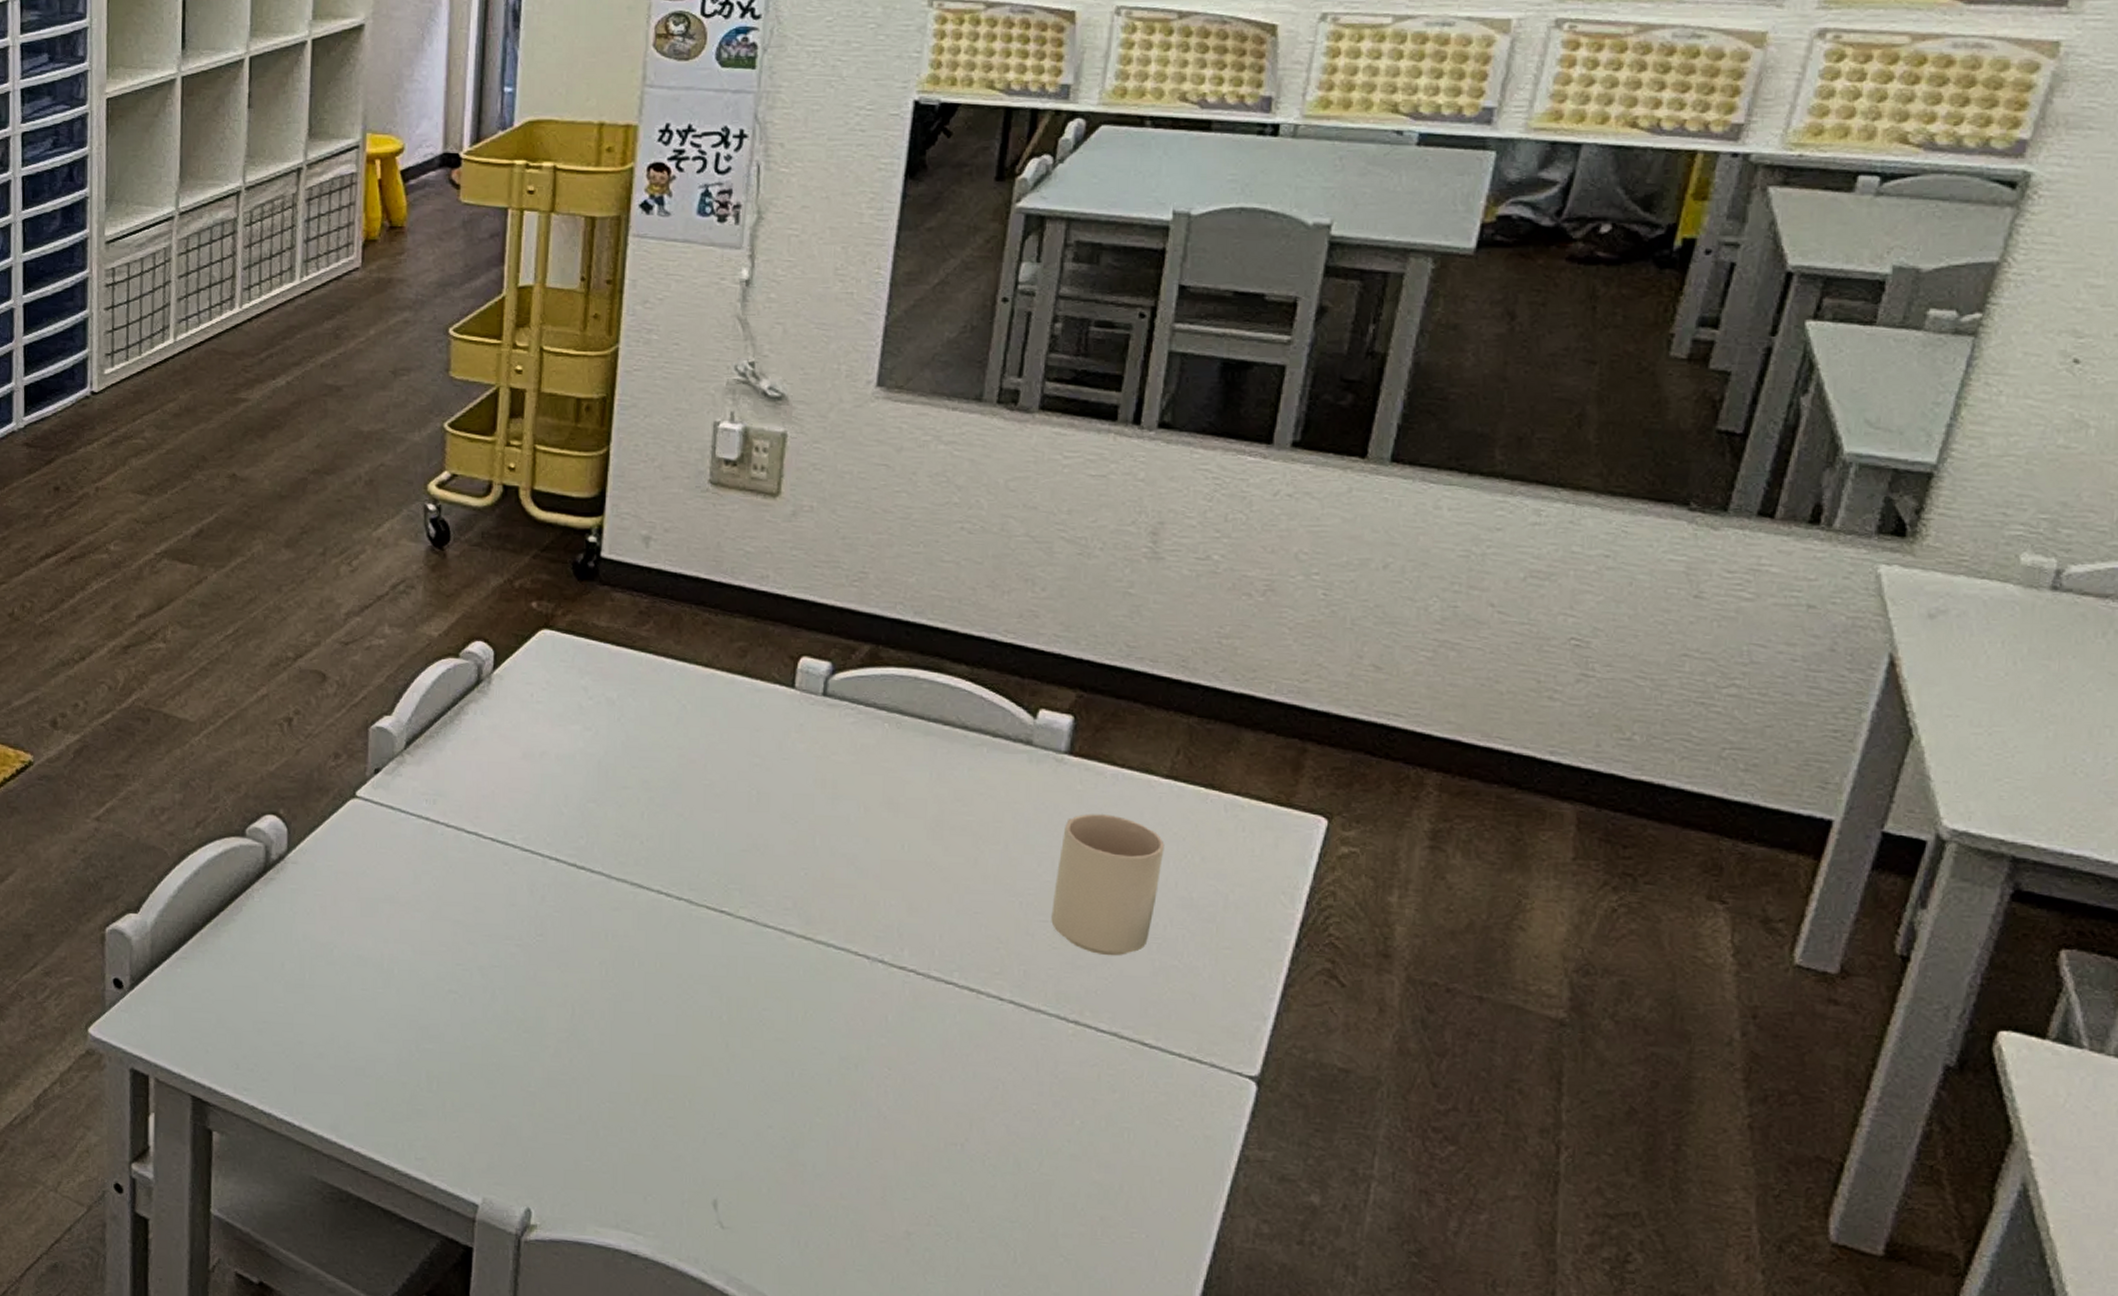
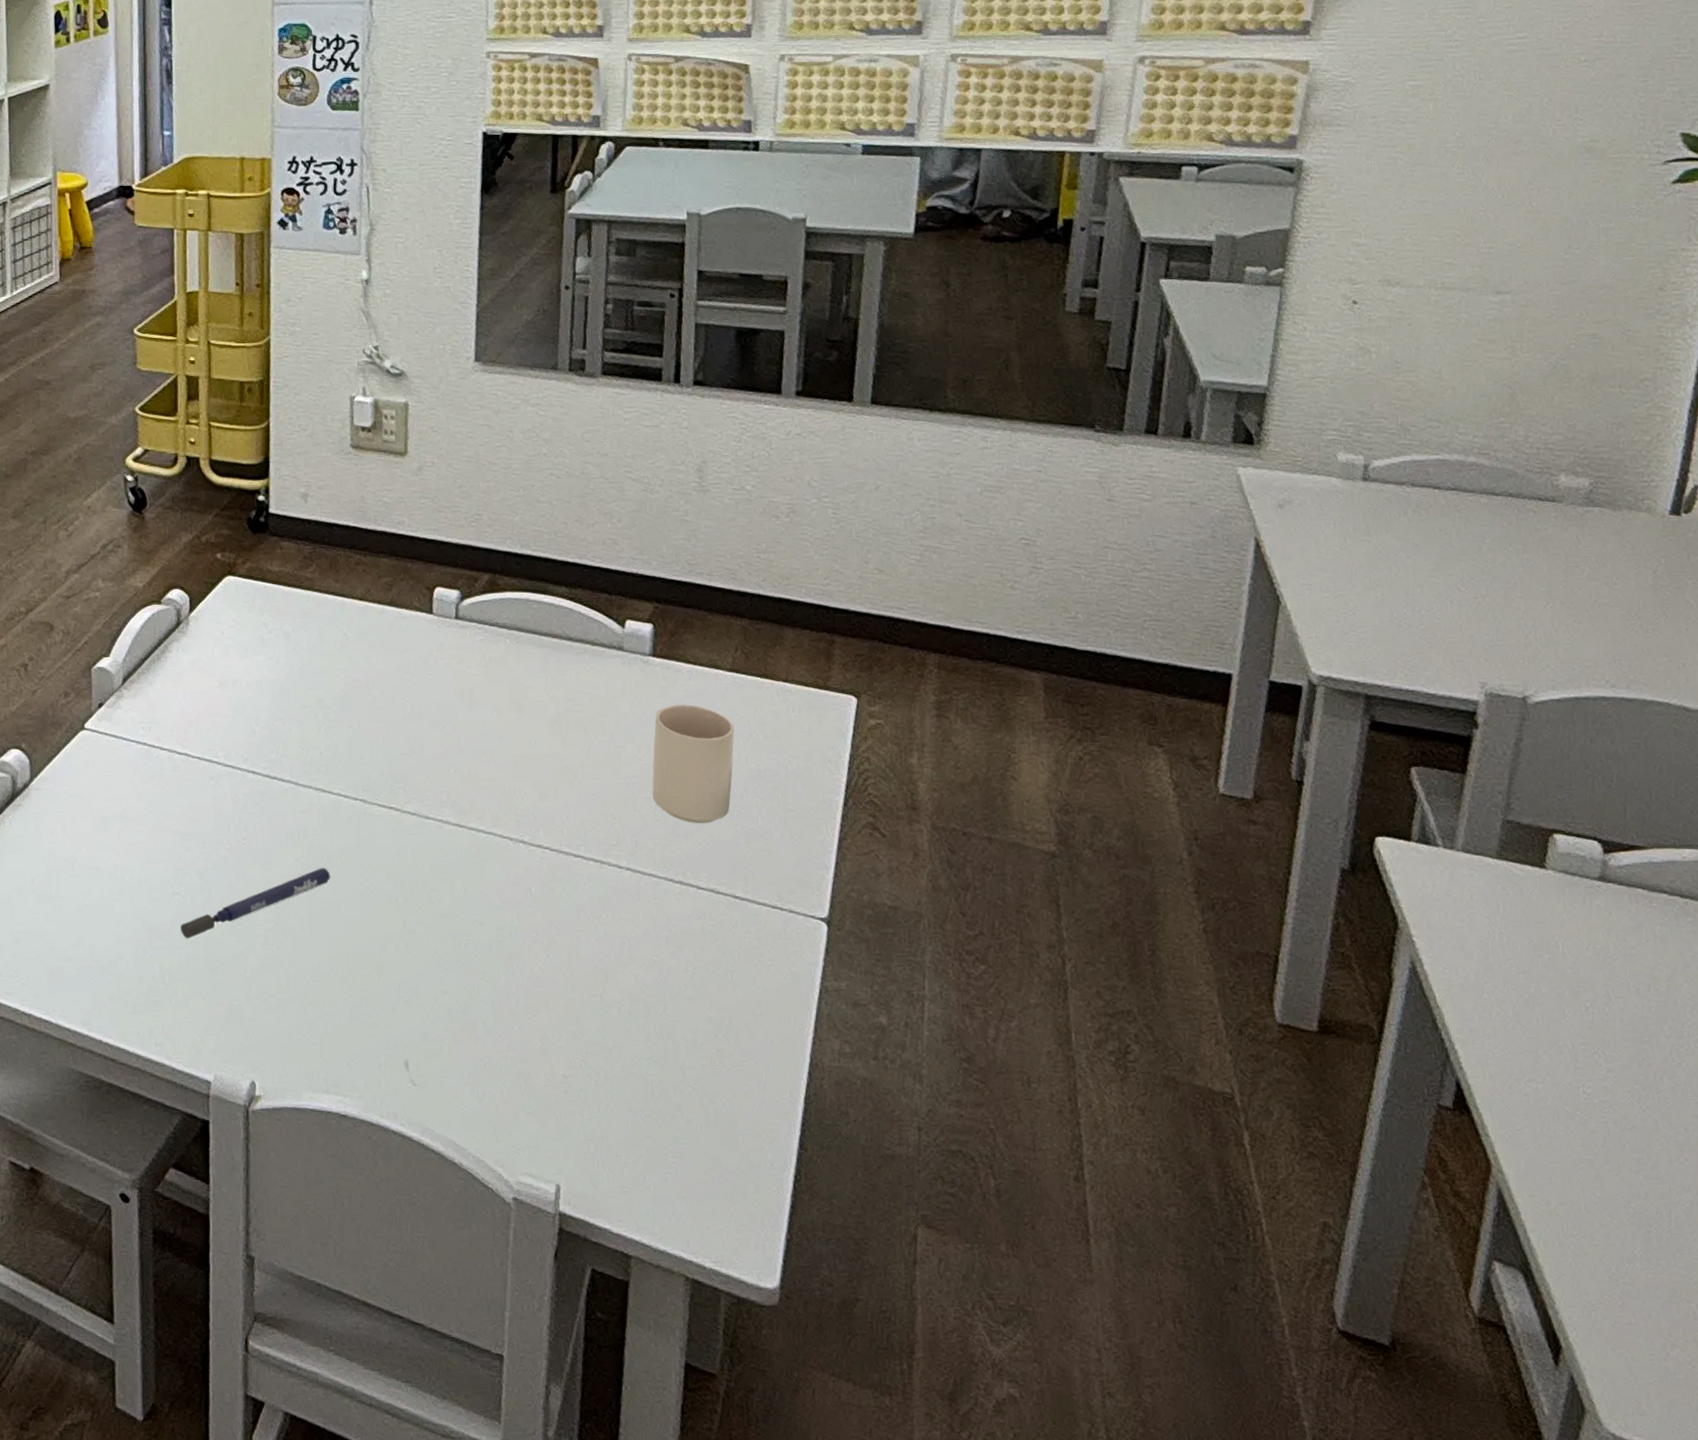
marker: none [455,975,641,1044] -> present [181,868,331,939]

